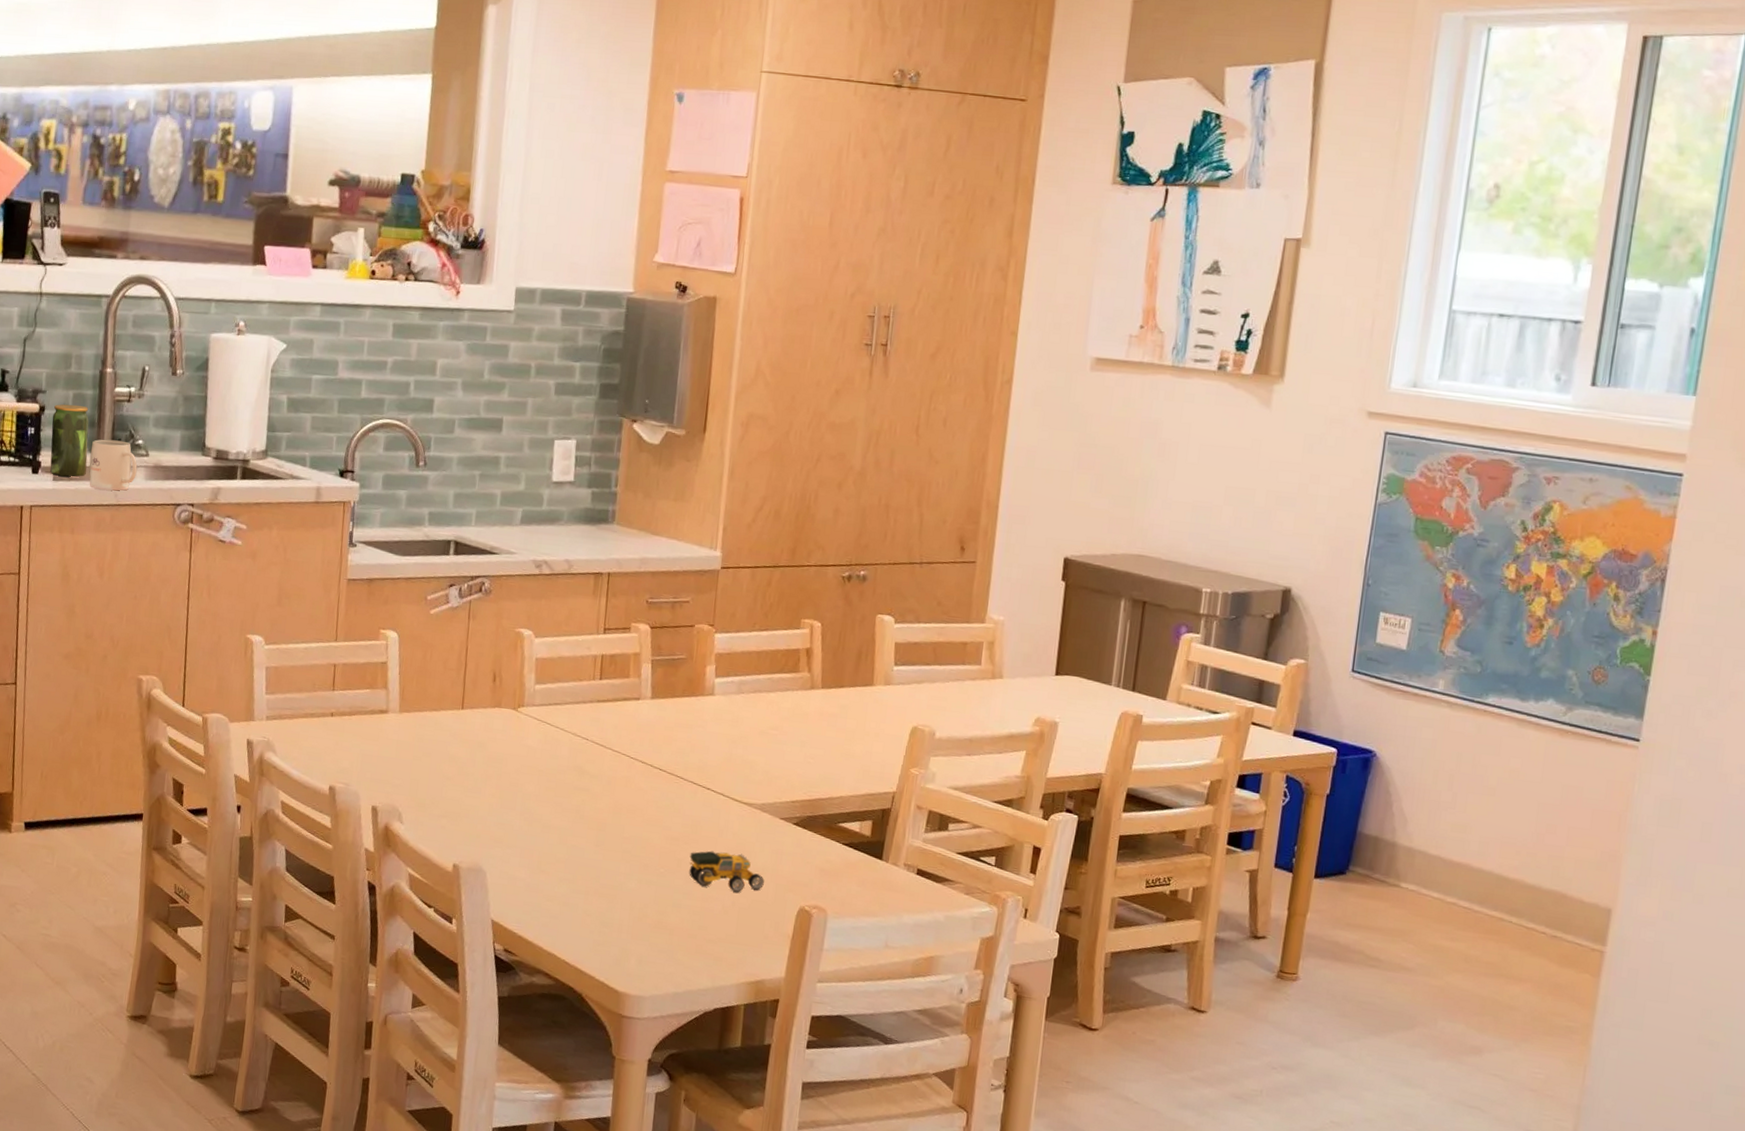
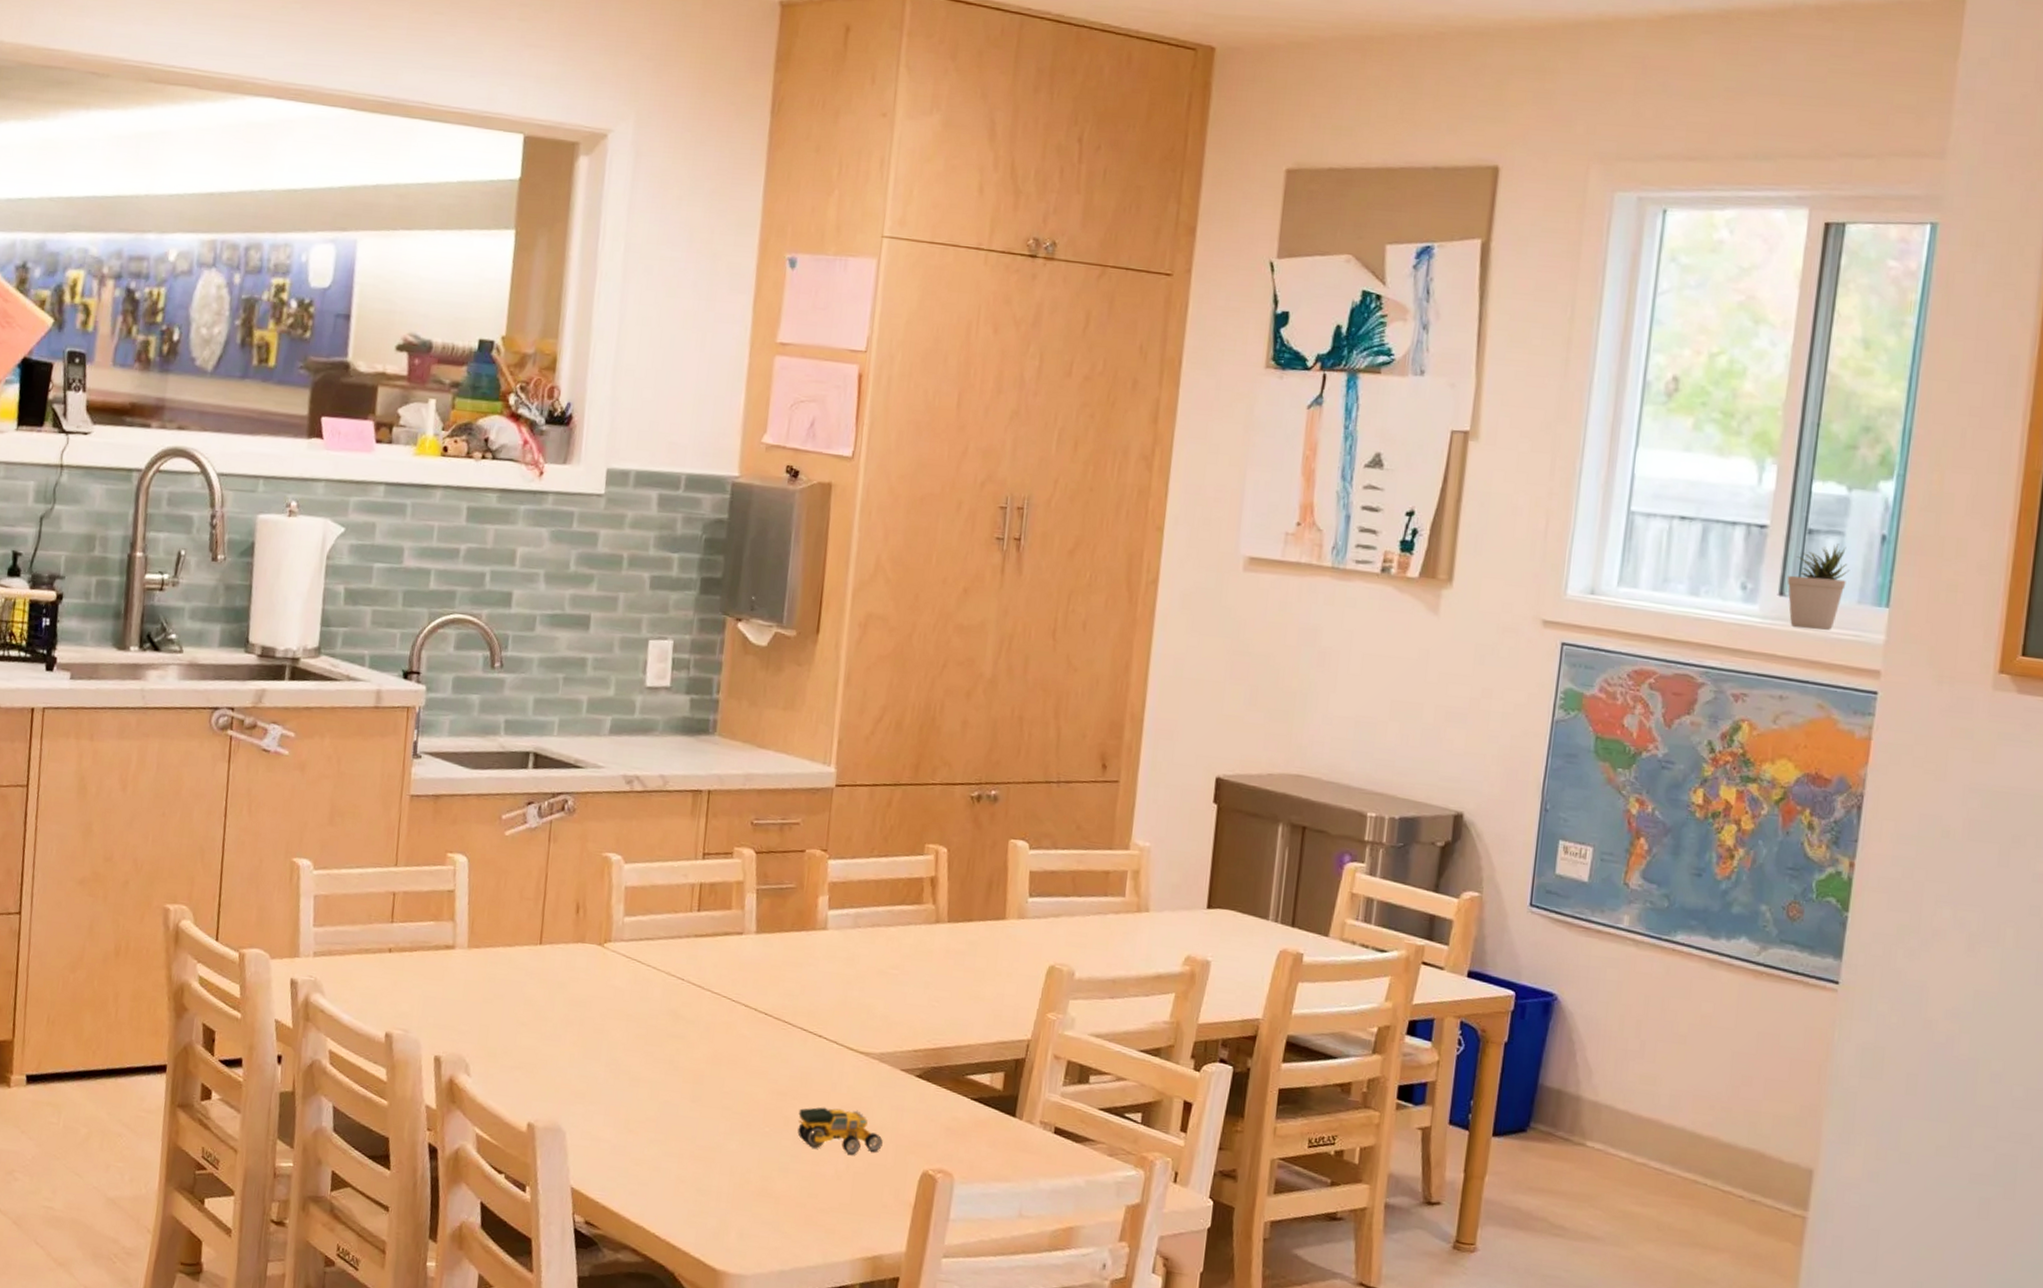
jar: present [49,404,89,478] -> none [66,592,115,676]
mug: present [89,439,138,491] -> none [112,633,170,692]
potted plant: none [1599,337,1660,418] -> present [1787,544,1850,631]

